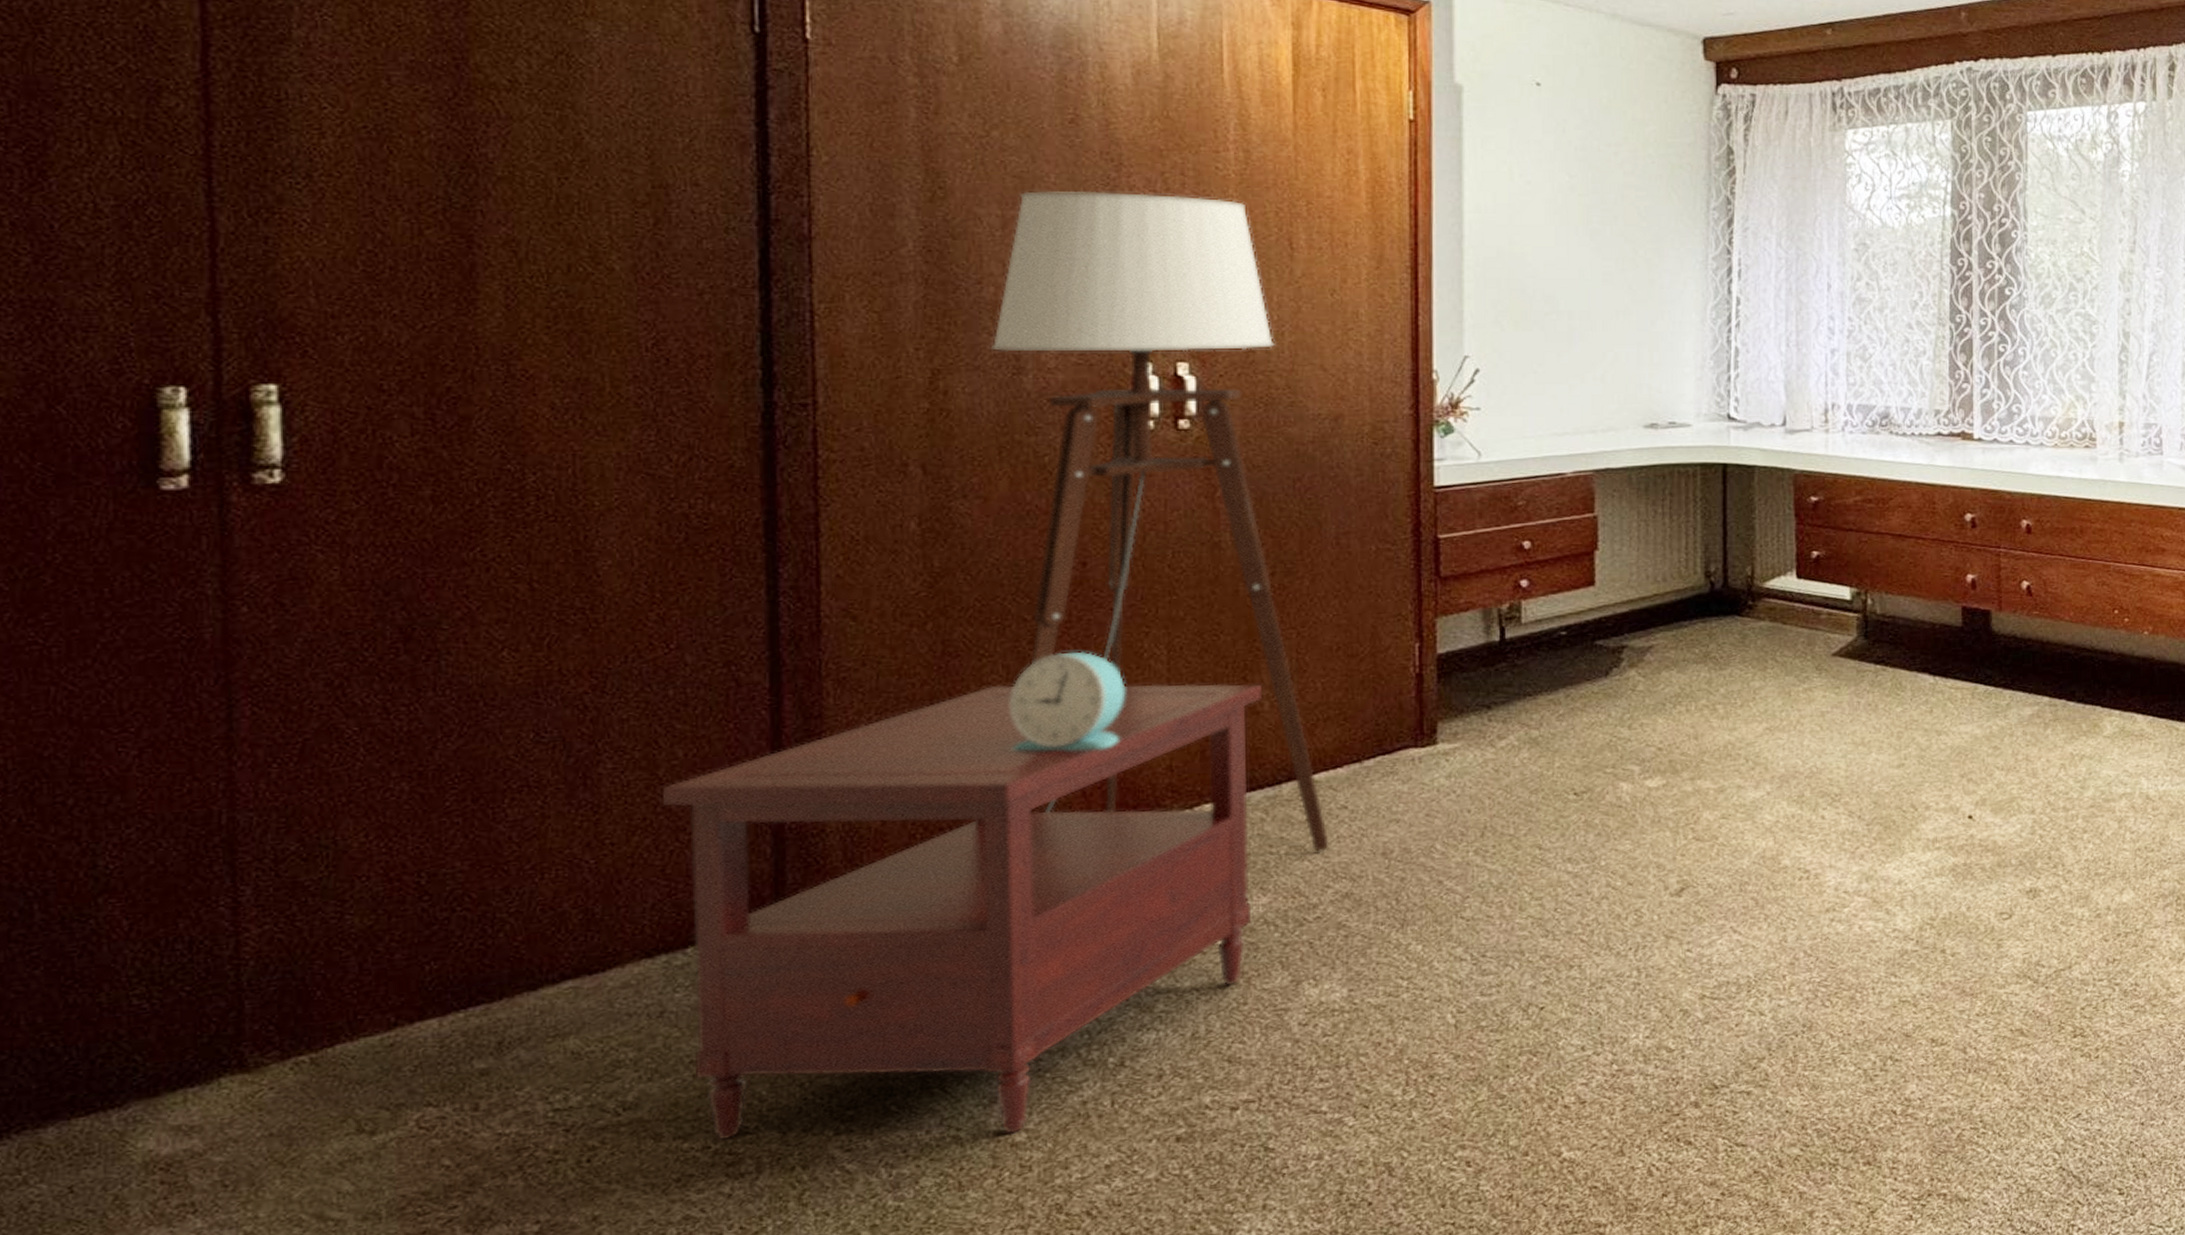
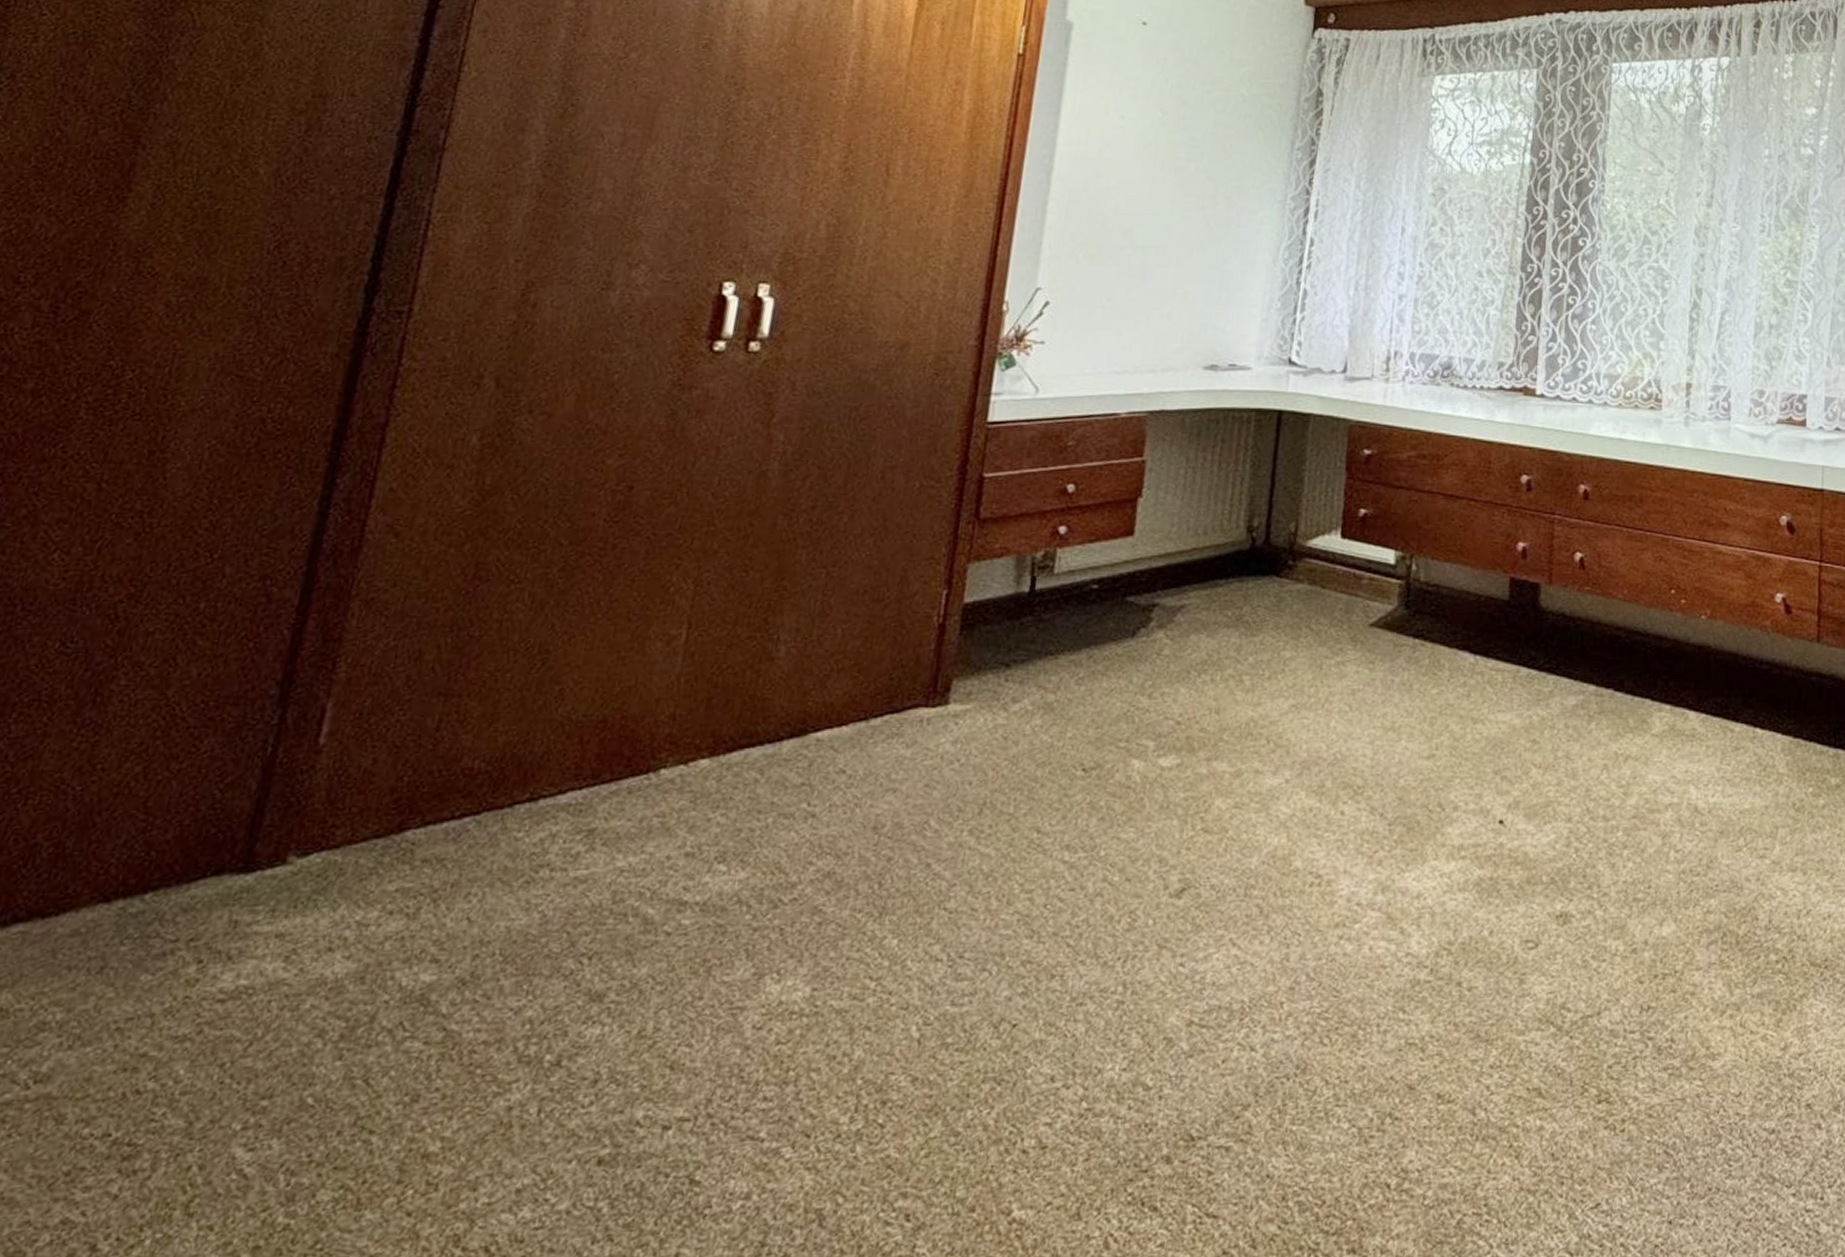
side table: present [663,683,1262,1140] -> none [117,614,781,1142]
floor lamp: present [990,191,1330,853] -> none [535,111,856,823]
alarm clock: present [1009,651,1128,751] -> none [520,582,648,691]

